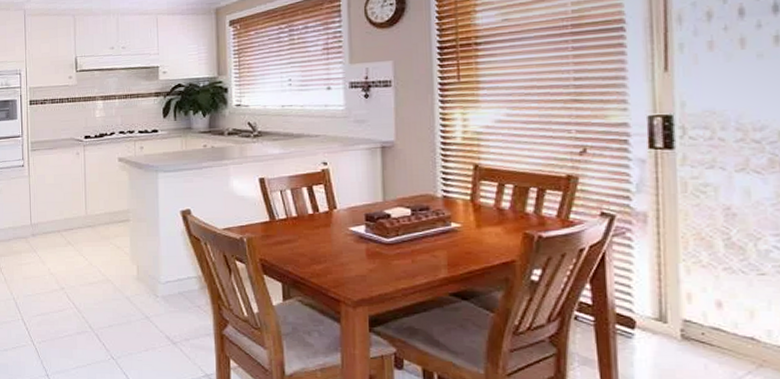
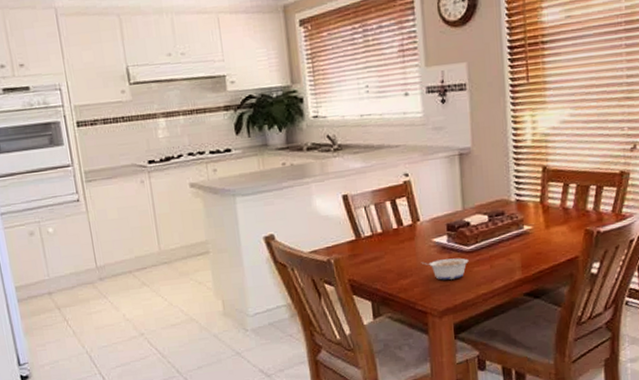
legume: none [337,249,388,270] -> present [422,258,469,280]

